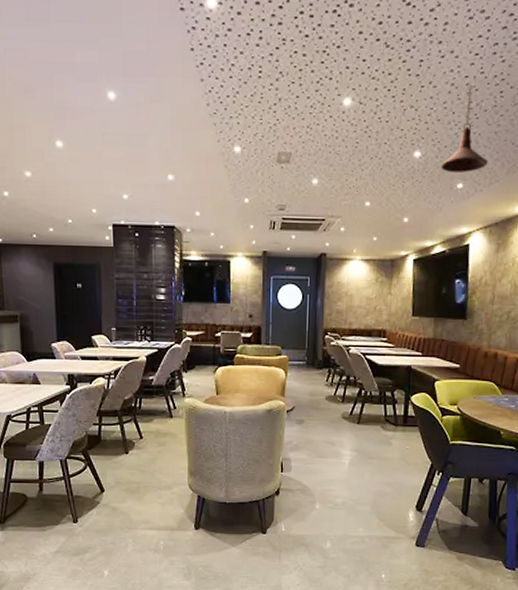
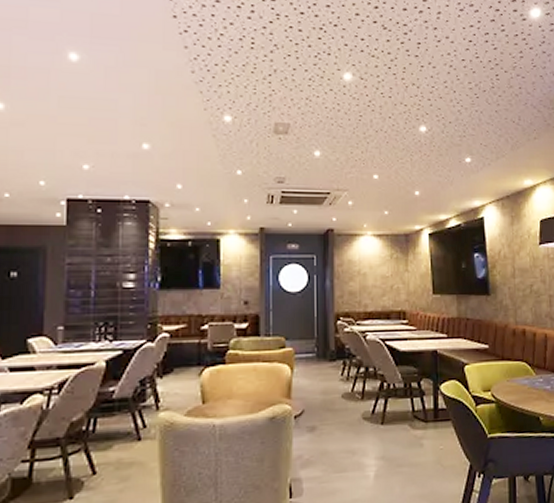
pendant light: present [440,86,488,174] -> none [447,68,493,148]

